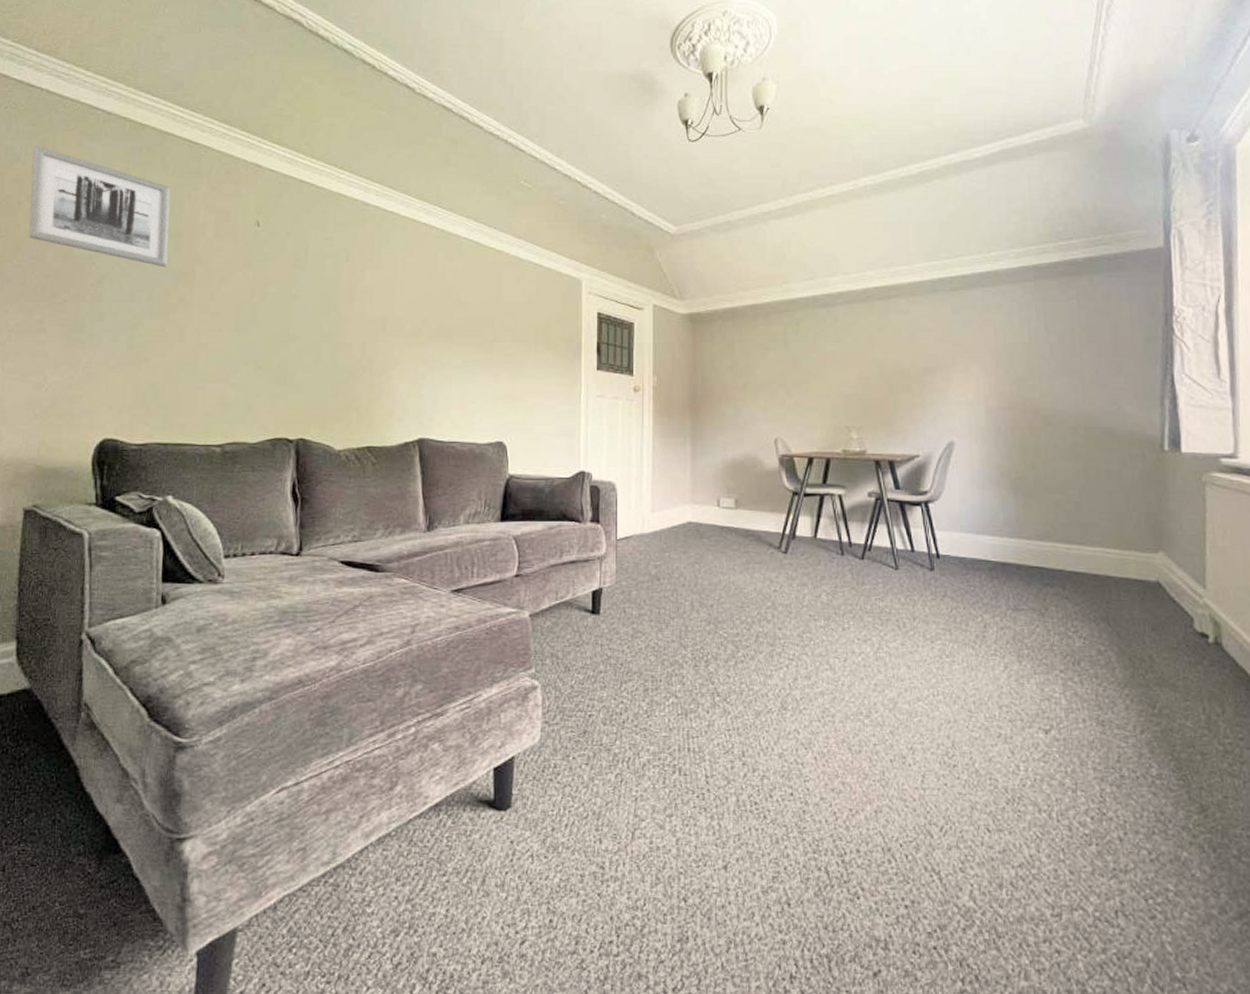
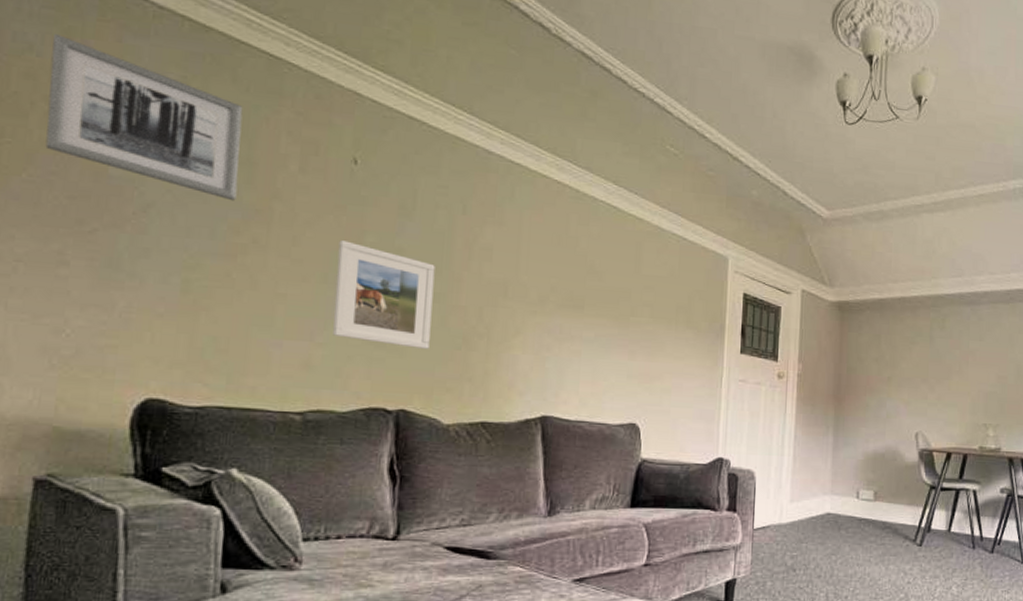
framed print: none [244,293,325,384] -> present [333,240,435,350]

